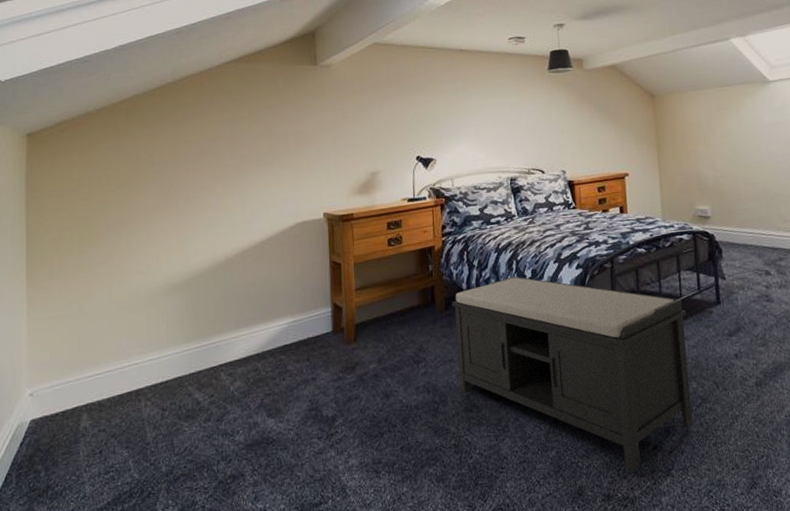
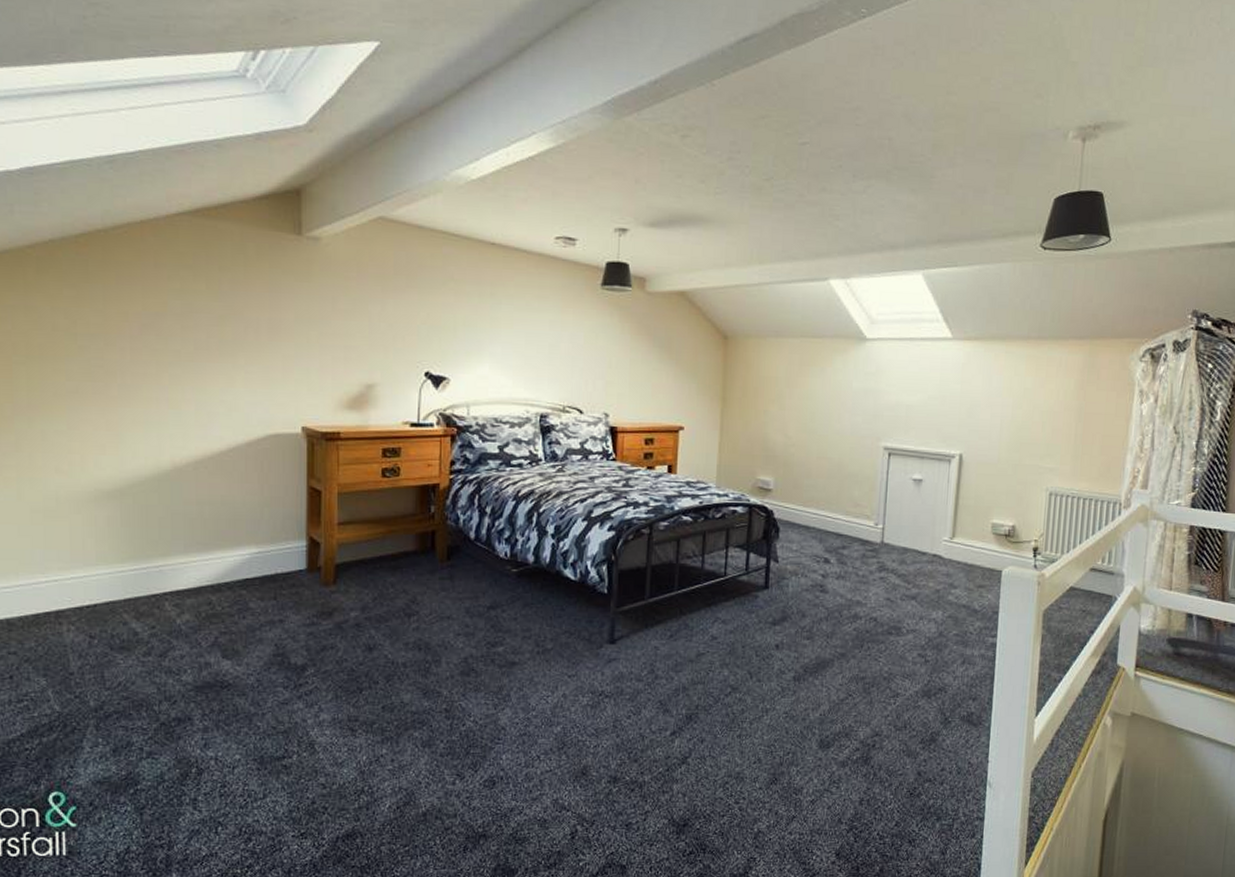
bench: present [451,276,693,471] -> none [455,530,729,755]

